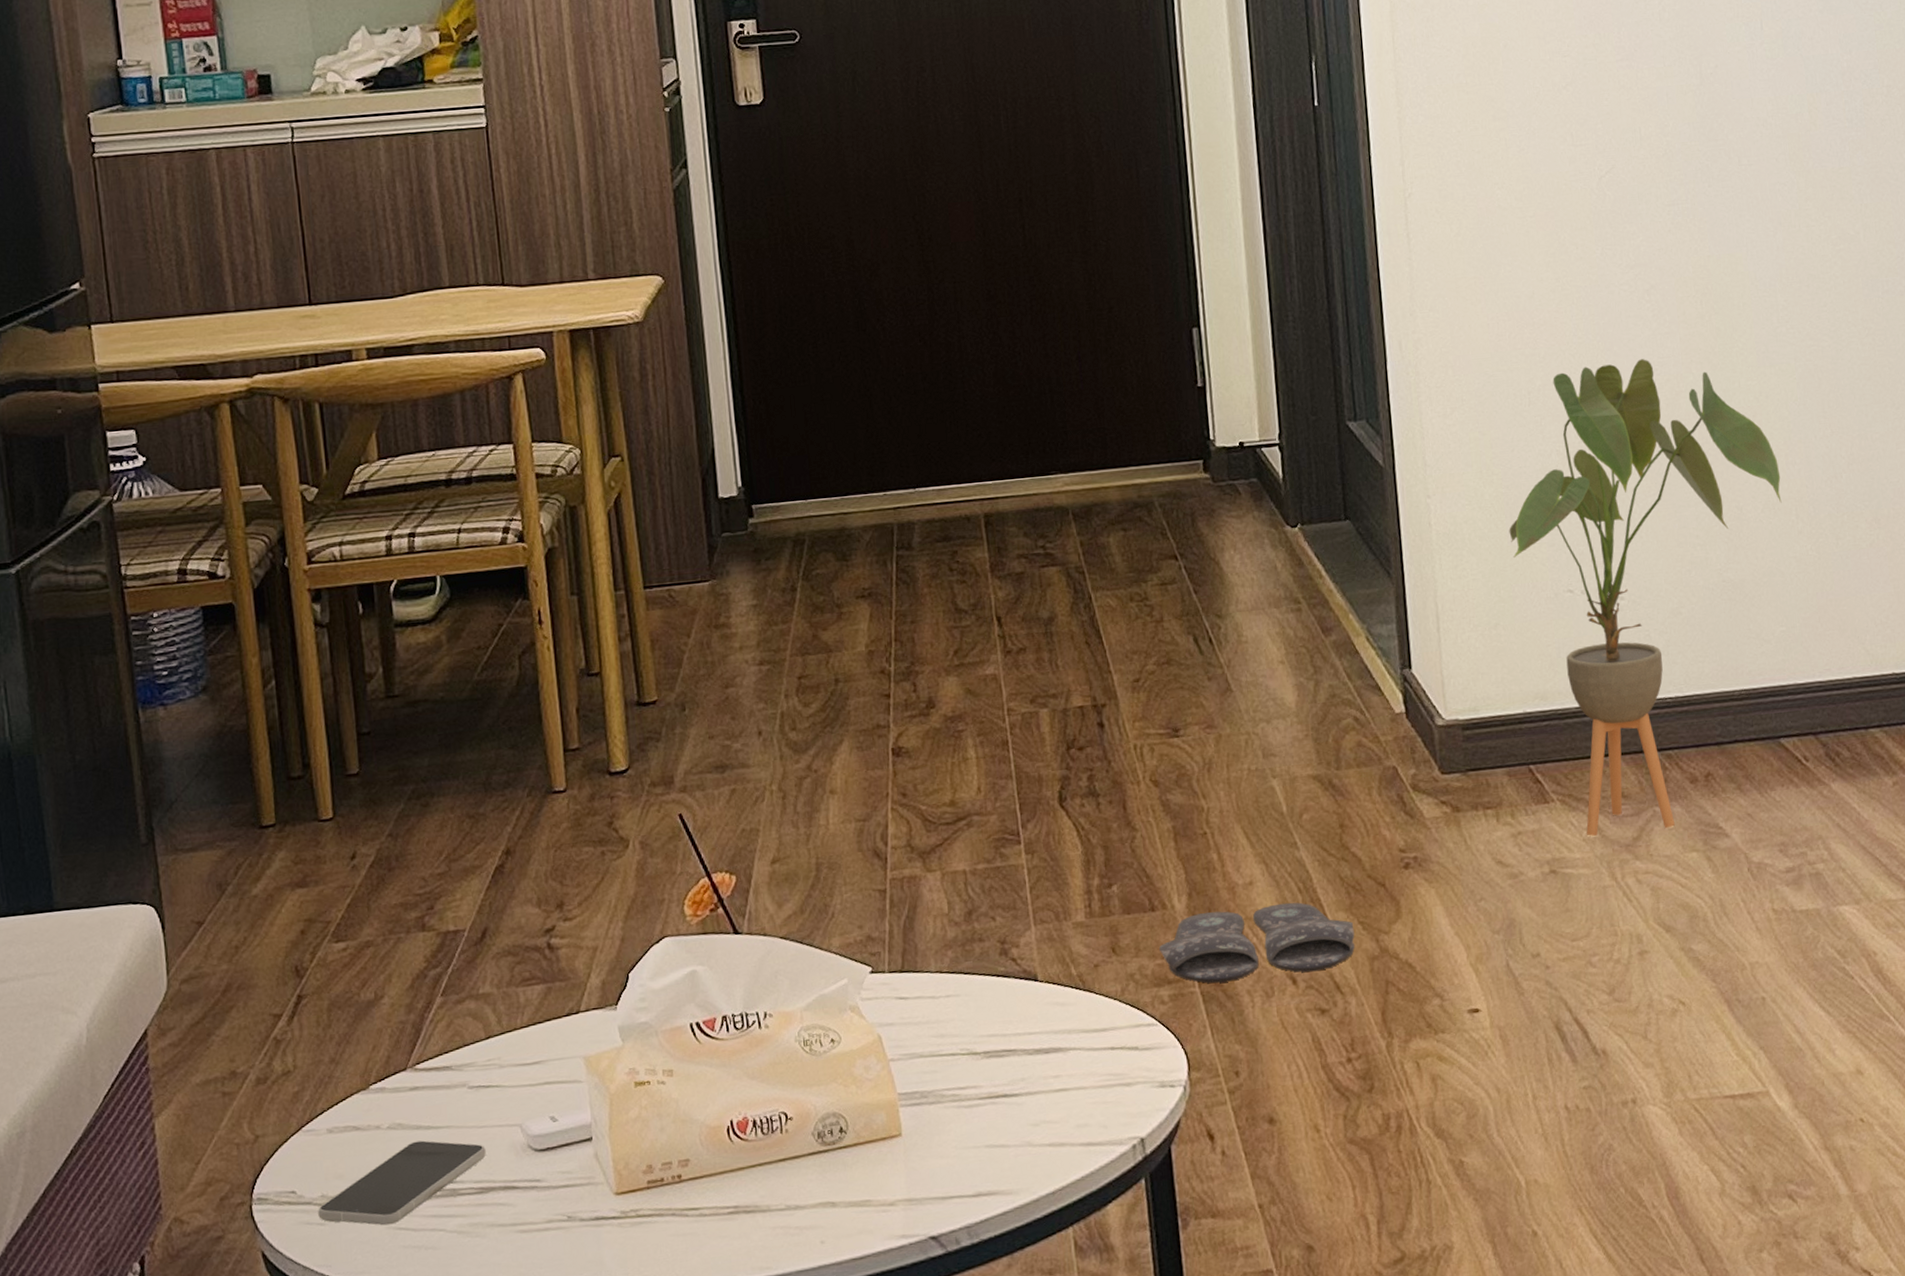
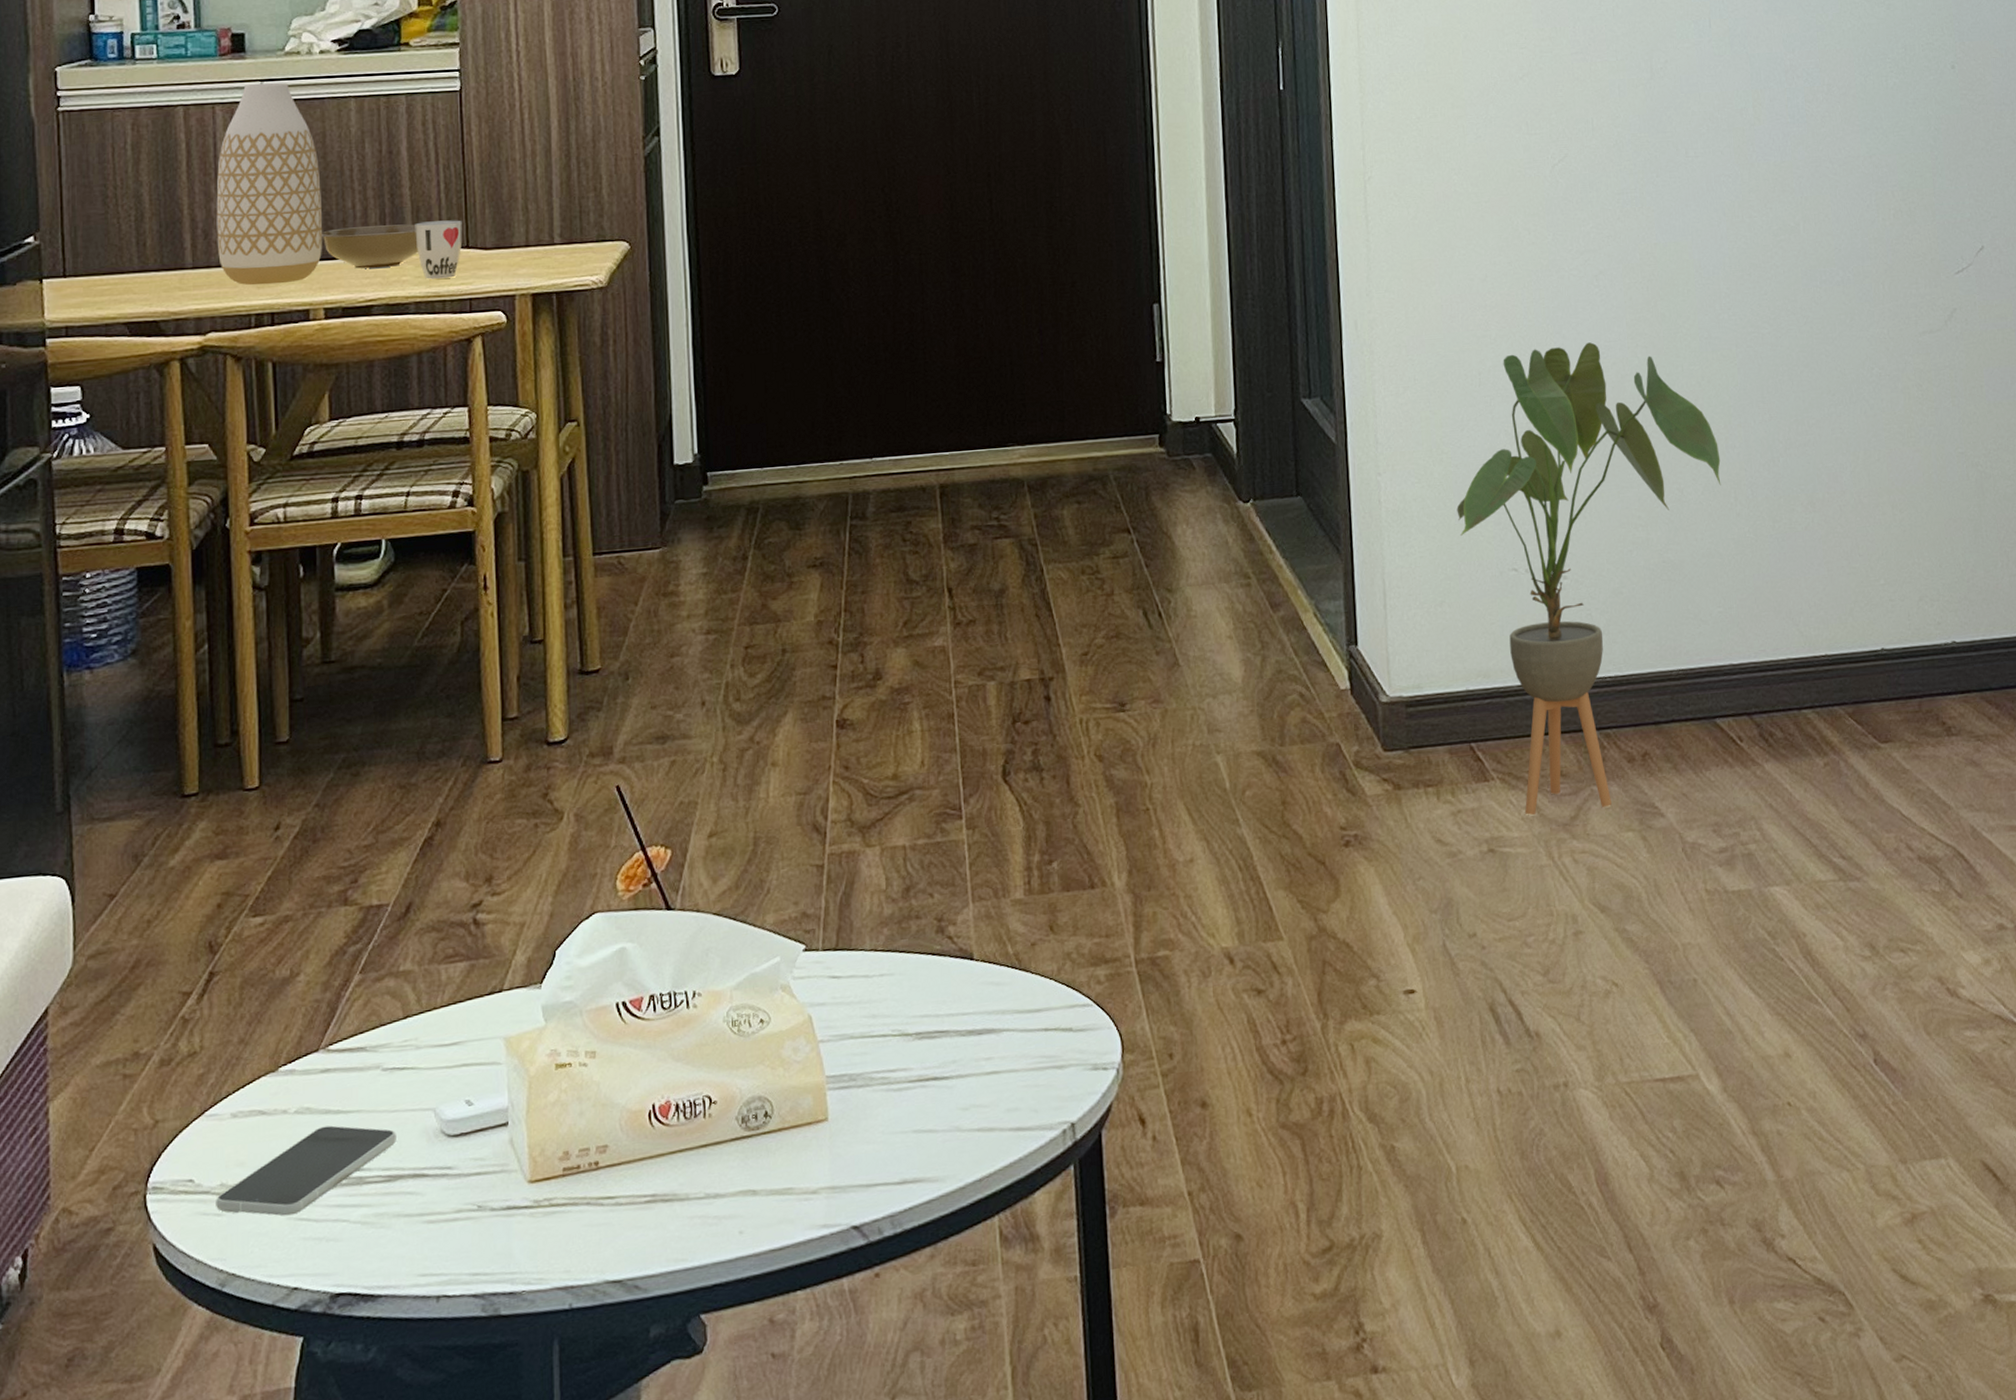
vase: none [252,123,361,327] -> present [216,82,323,286]
bowl: none [359,262,456,308] -> present [322,224,419,269]
cup: none [450,257,498,318] -> present [415,220,463,280]
slippers: present [1158,902,1355,984] -> none [1096,880,1293,963]

